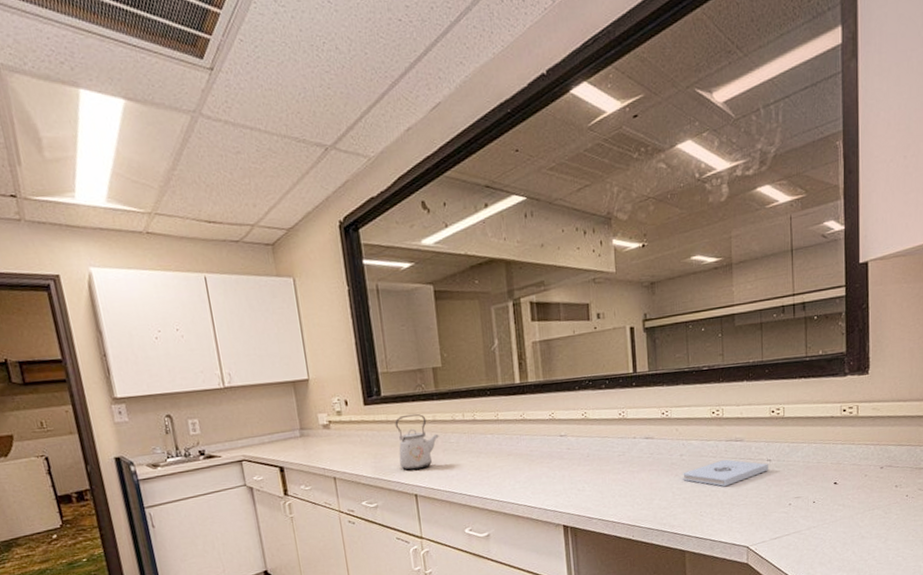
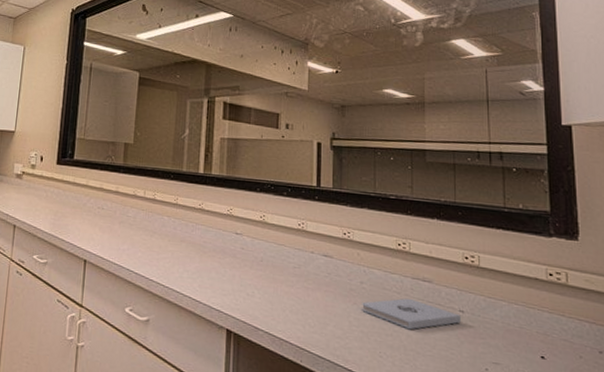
kettle: present [395,413,439,471] -> none [77,180,118,236]

